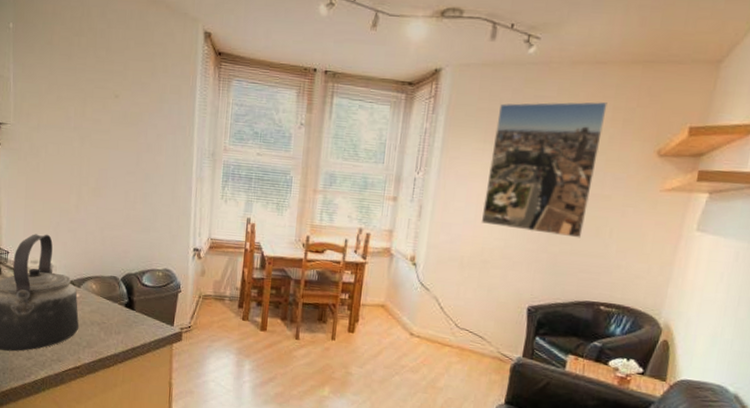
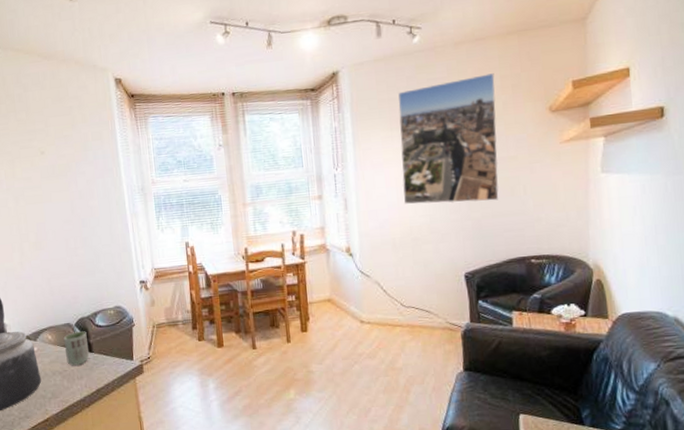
cup: none [107,286,132,321] -> present [63,331,90,366]

